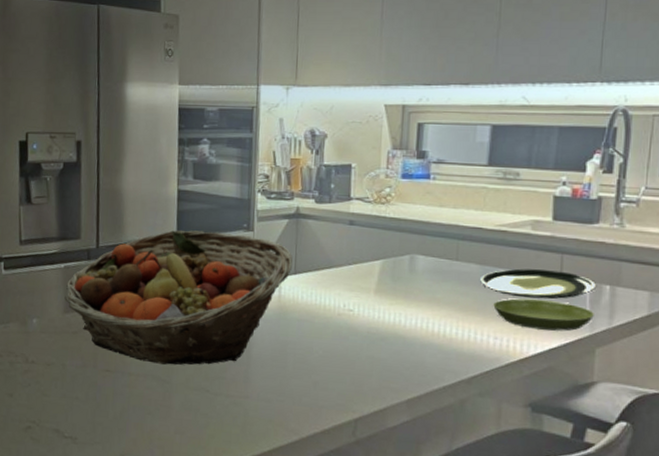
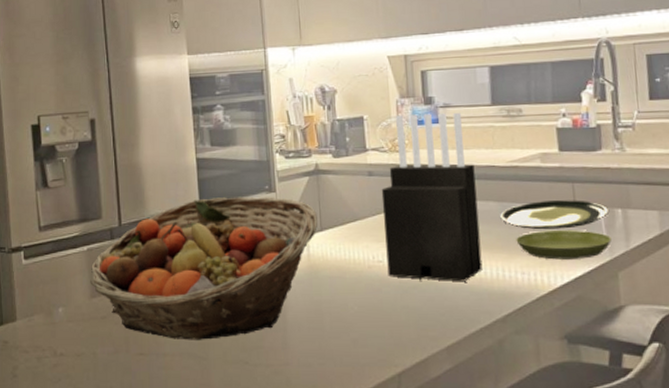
knife block: none [357,166,461,340] -> present [381,112,483,282]

